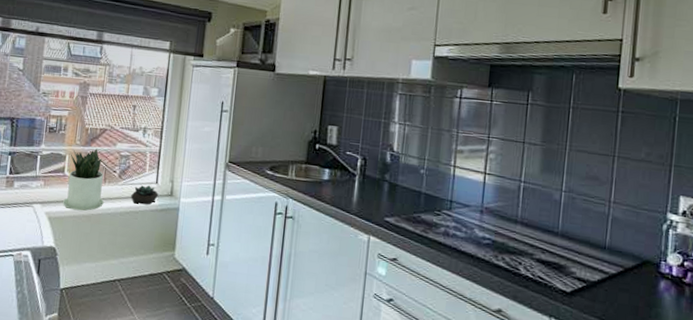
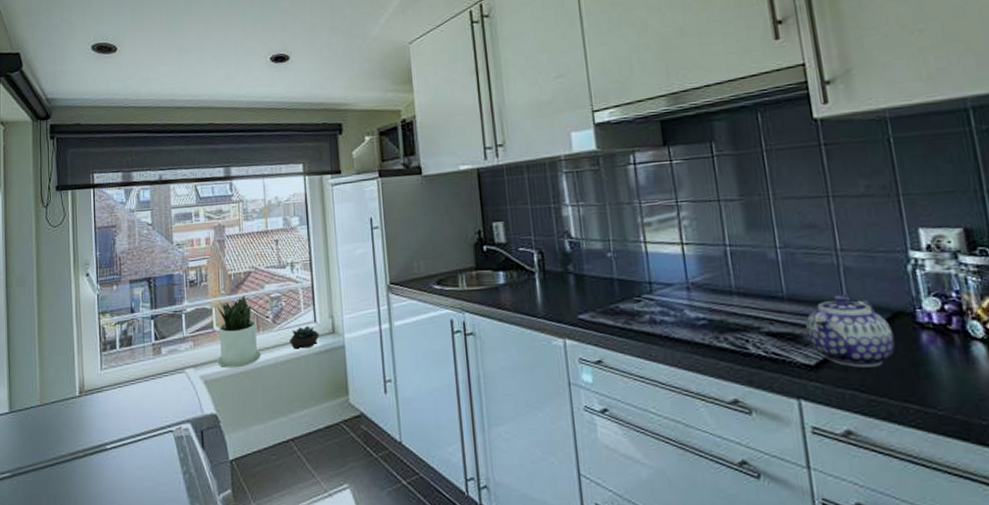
teapot: none [569,238,639,302] -> present [805,294,895,367]

